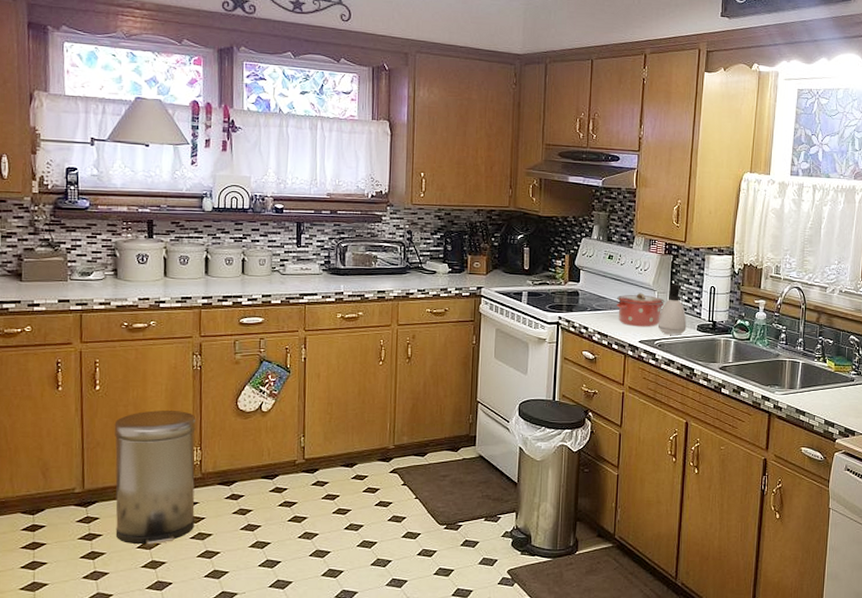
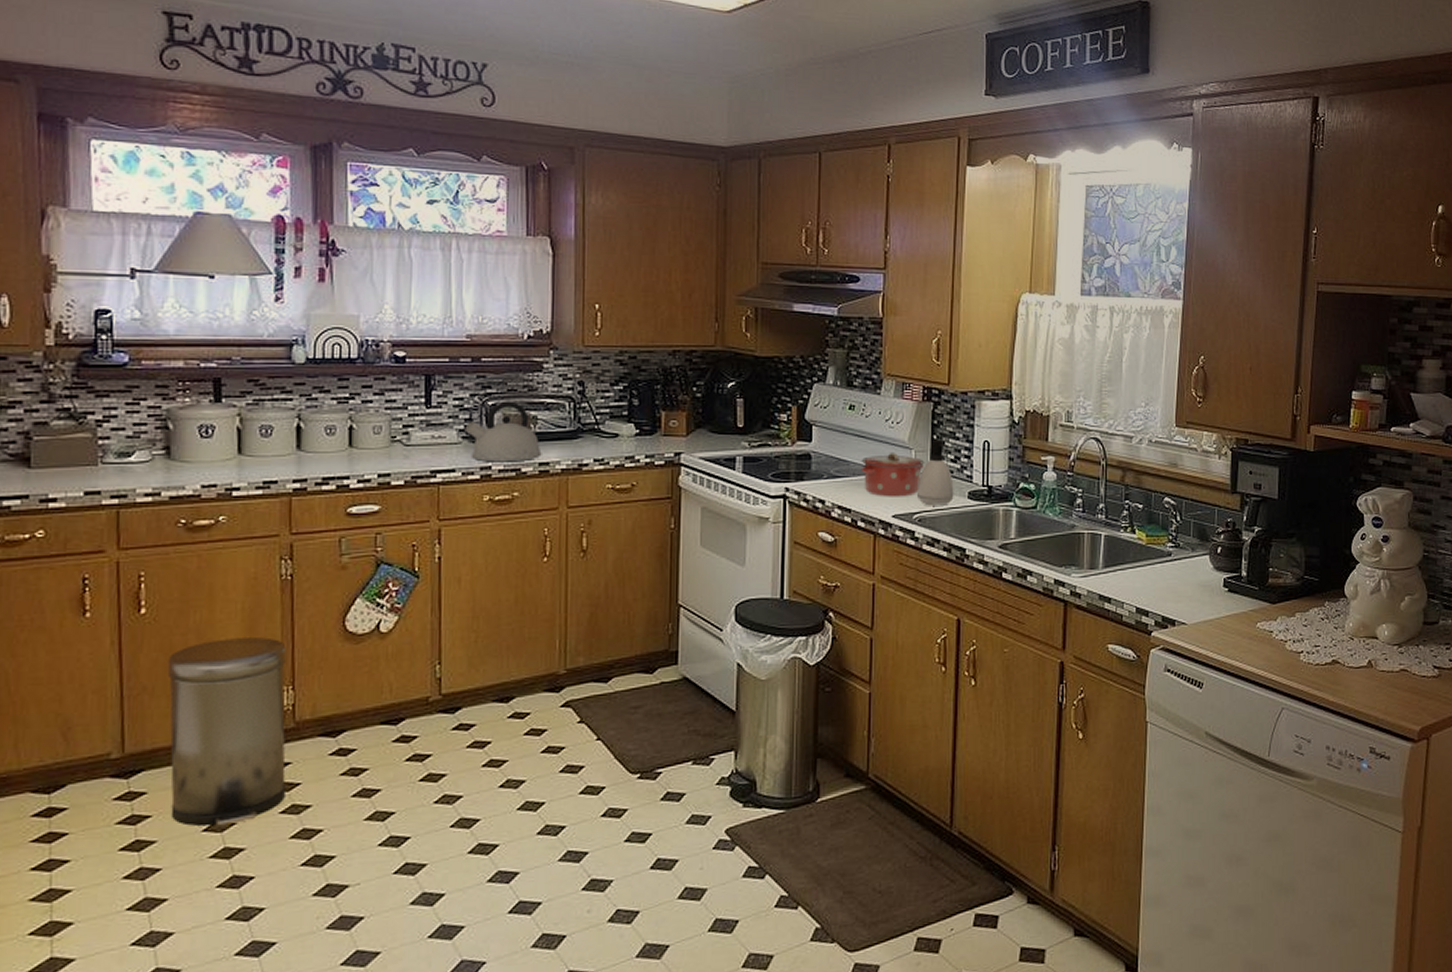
kettle: none [324,243,380,290] -> present [464,401,542,462]

